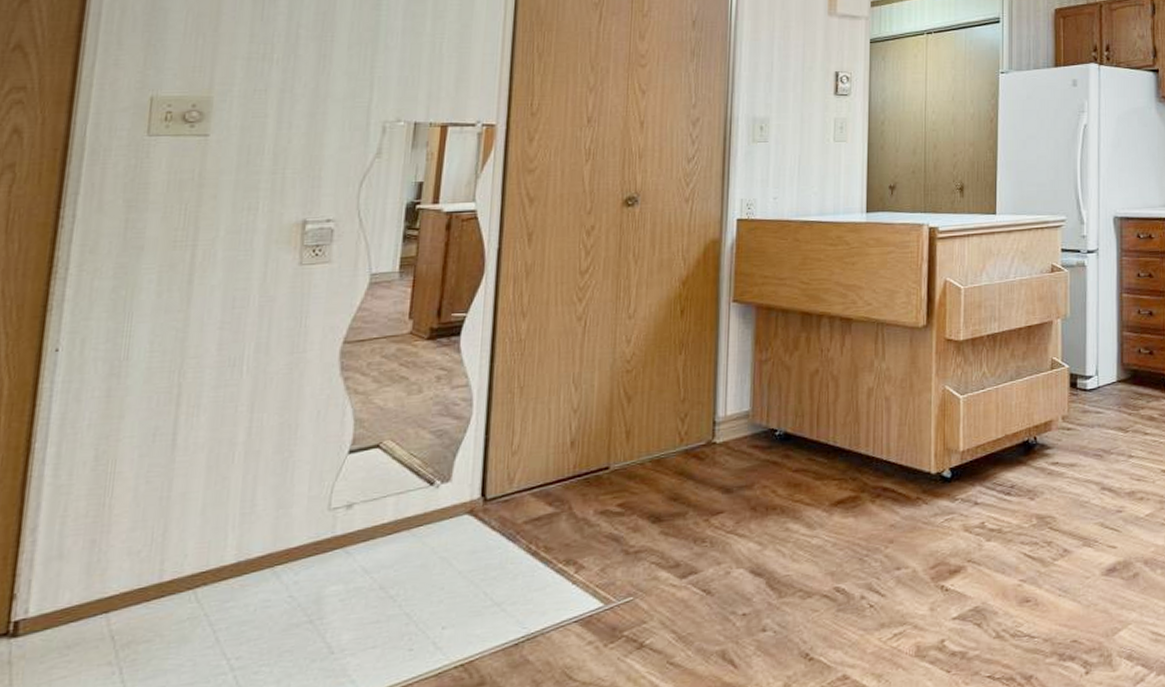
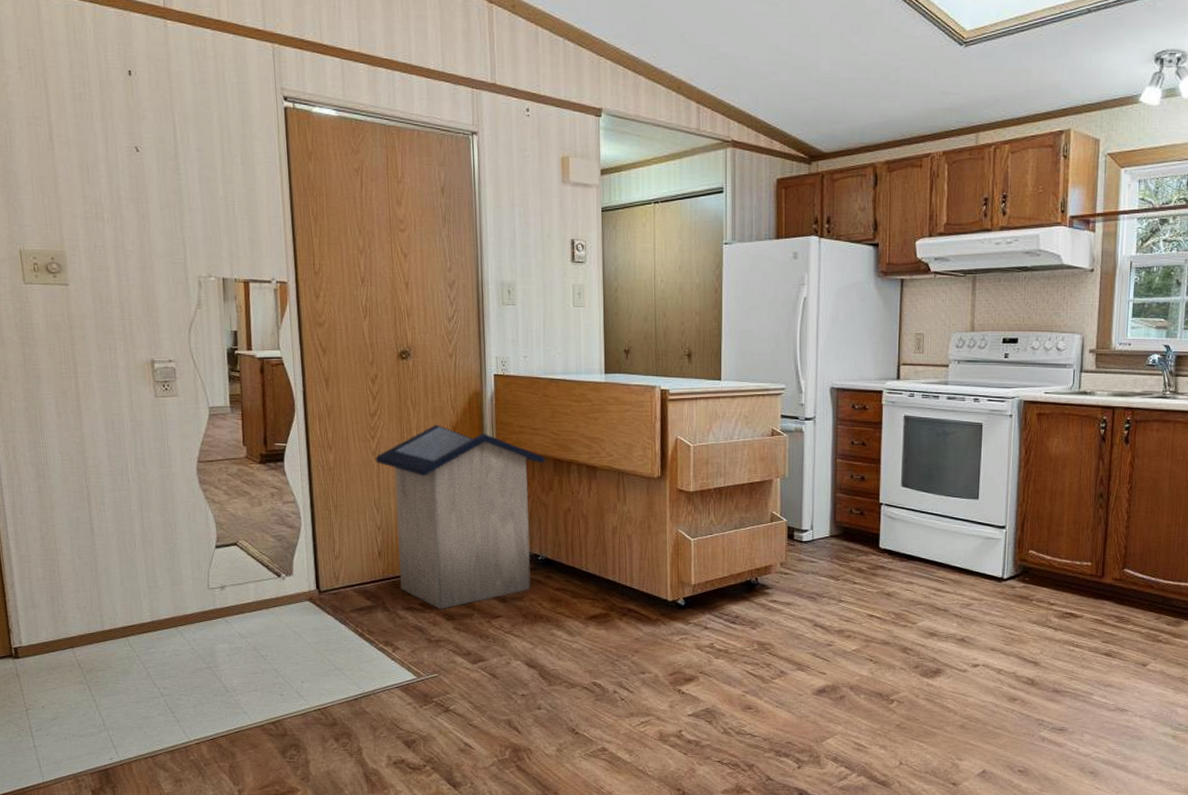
trash can: none [580,279,791,510] -> present [375,424,545,609]

